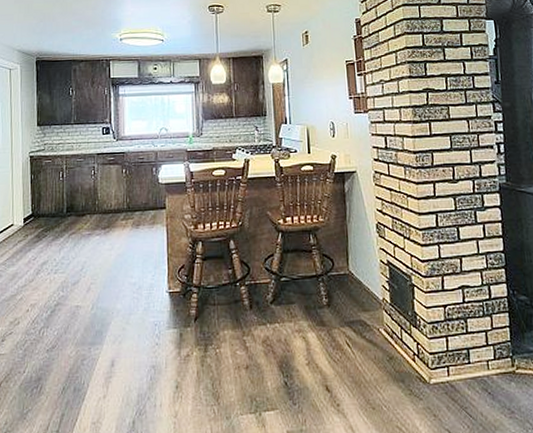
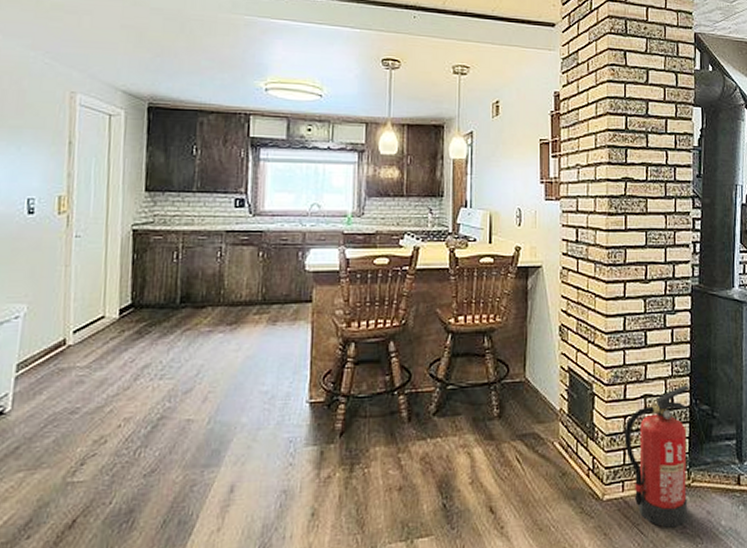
fire extinguisher: none [445,276,515,412] -> present [624,385,690,528]

